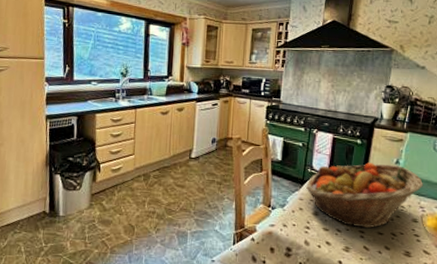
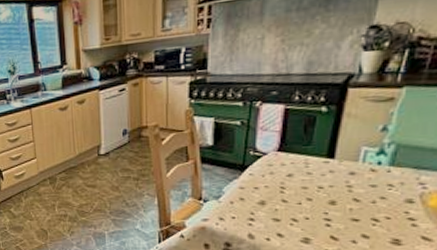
fruit basket: present [306,162,424,229] -> none [248,133,427,215]

